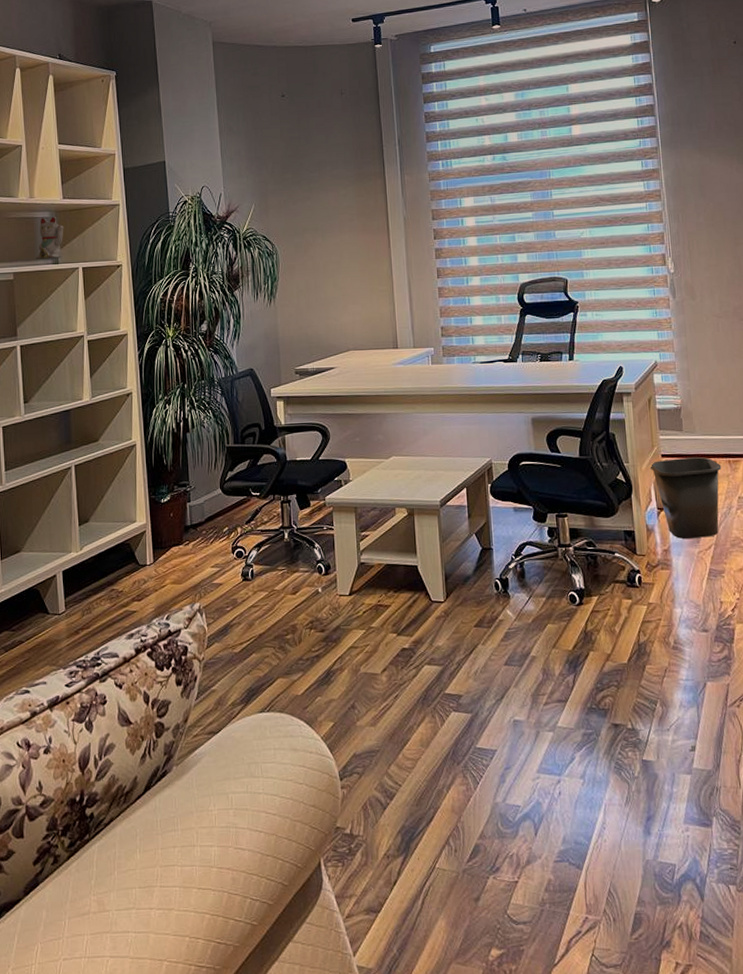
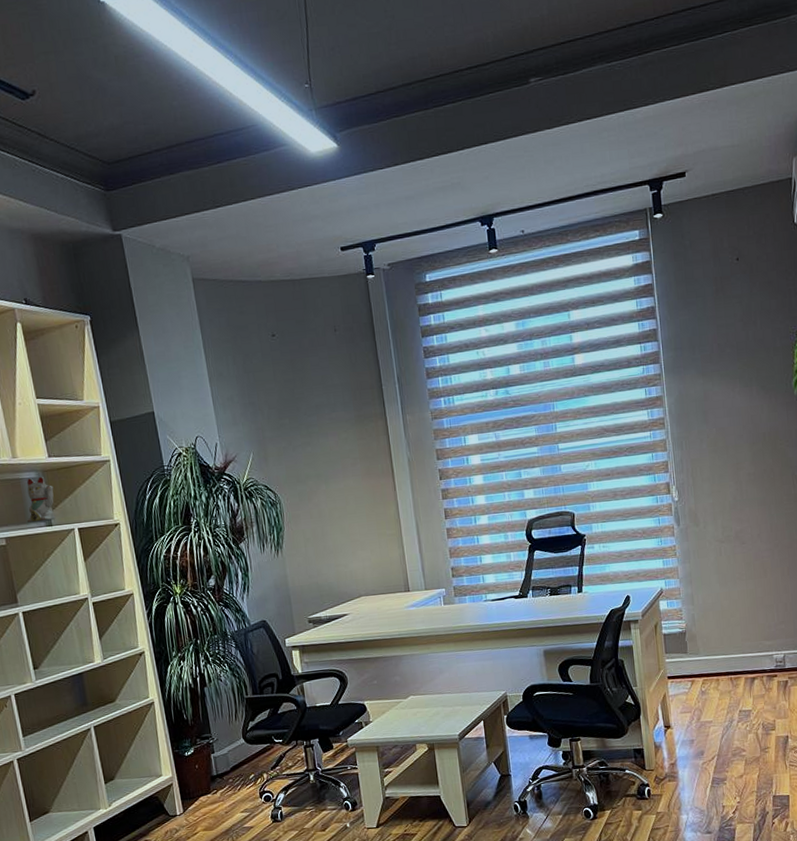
waste bin: present [649,456,722,539] -> none [656,676,724,753]

